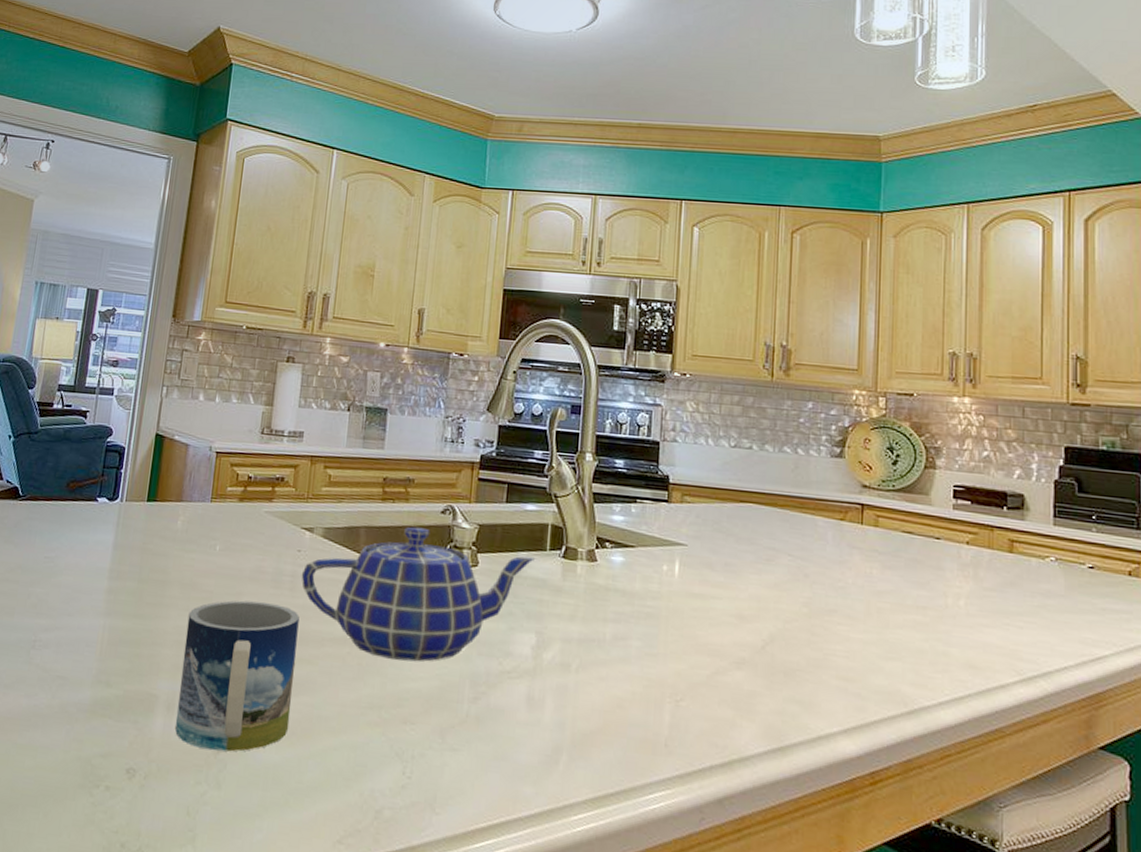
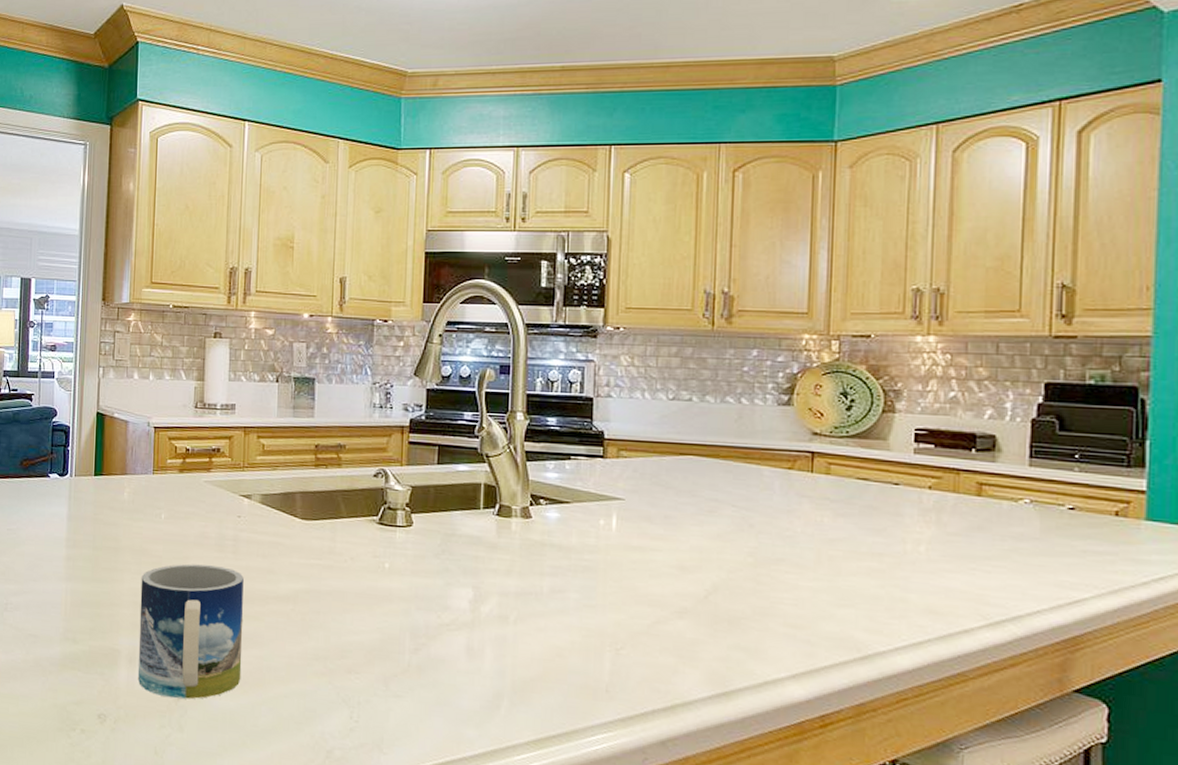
teapot: present [301,527,535,662] -> none [242,490,468,617]

